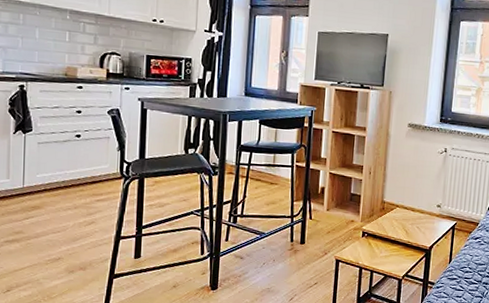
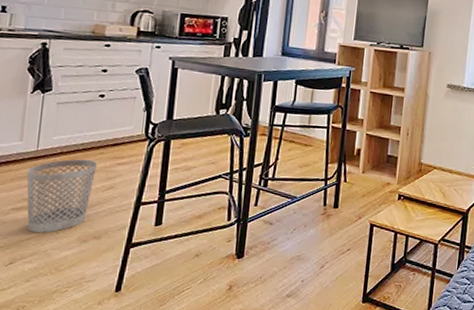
wastebasket: none [15,195,78,264] -> present [26,159,97,233]

